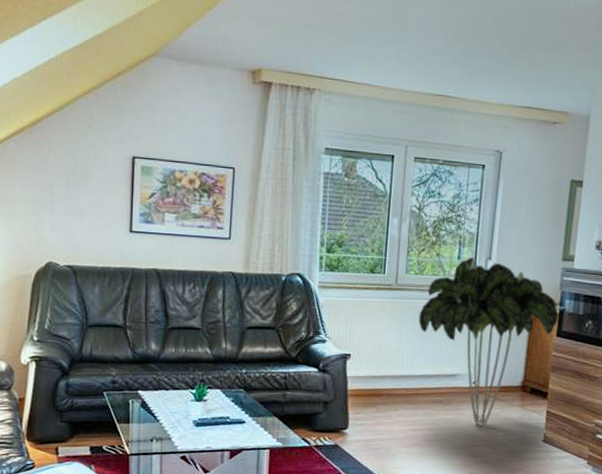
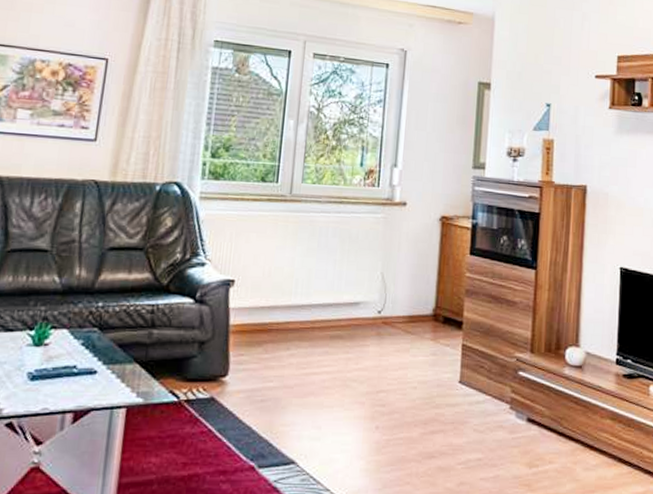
indoor plant: present [418,257,559,426] -> none [315,164,471,366]

